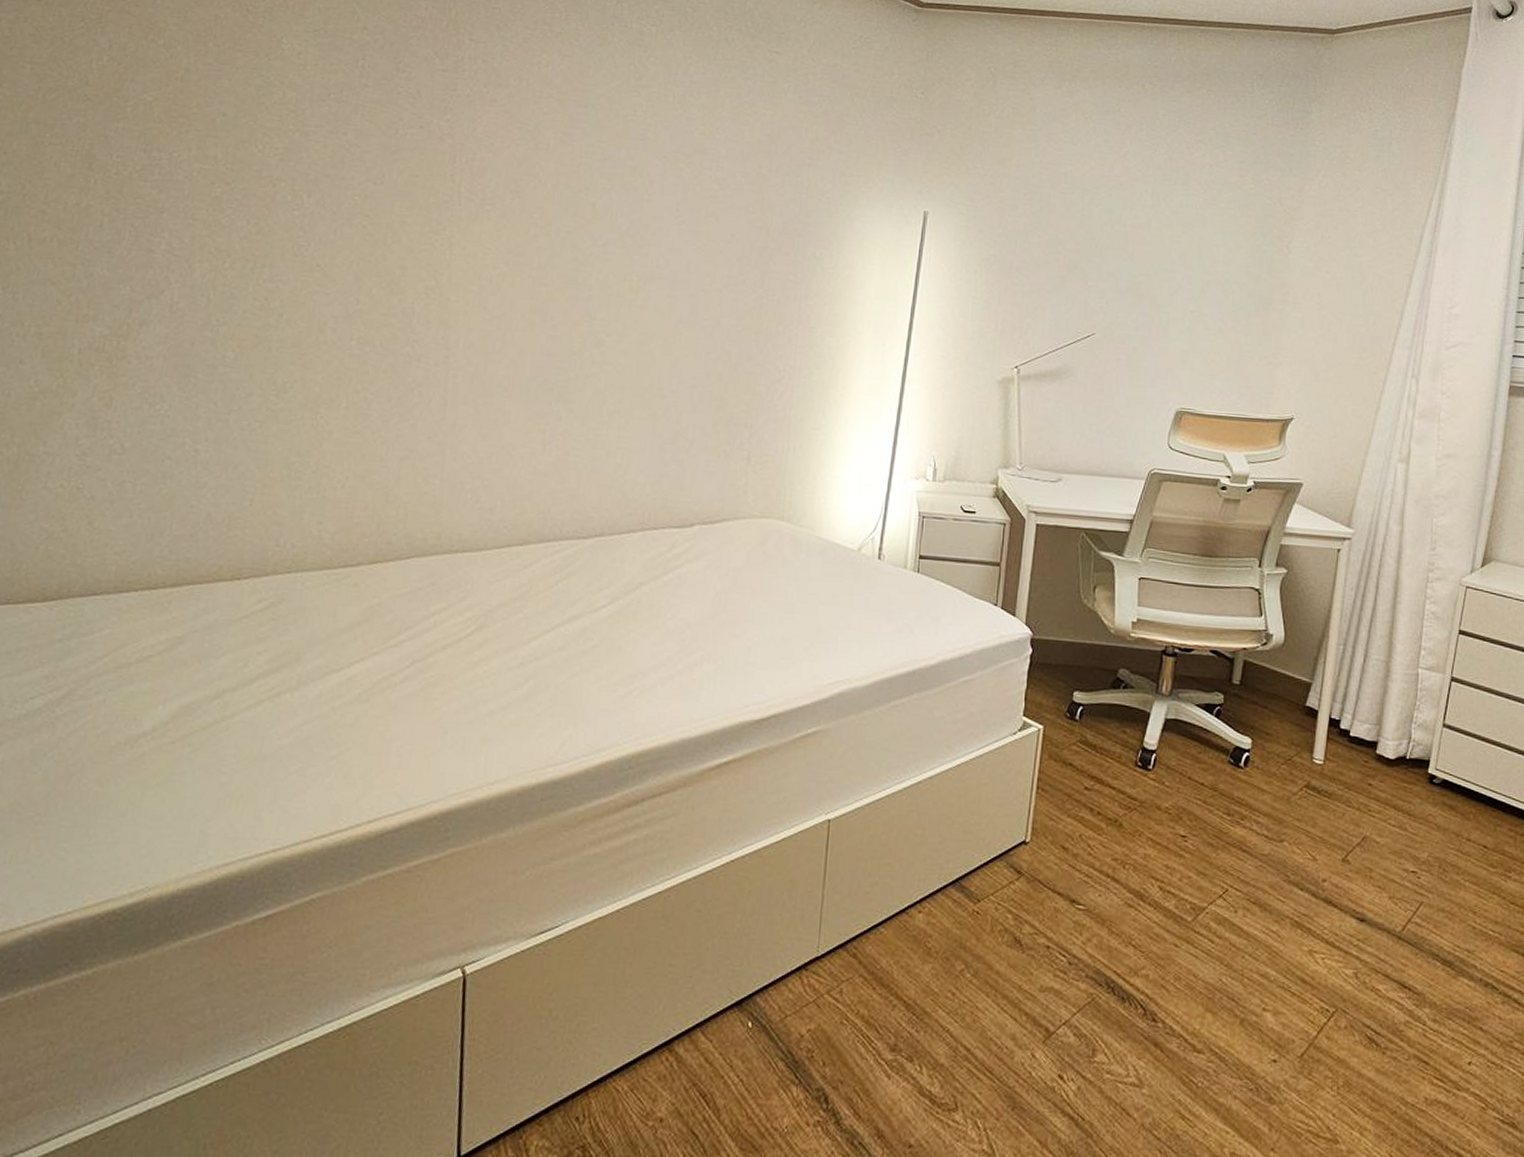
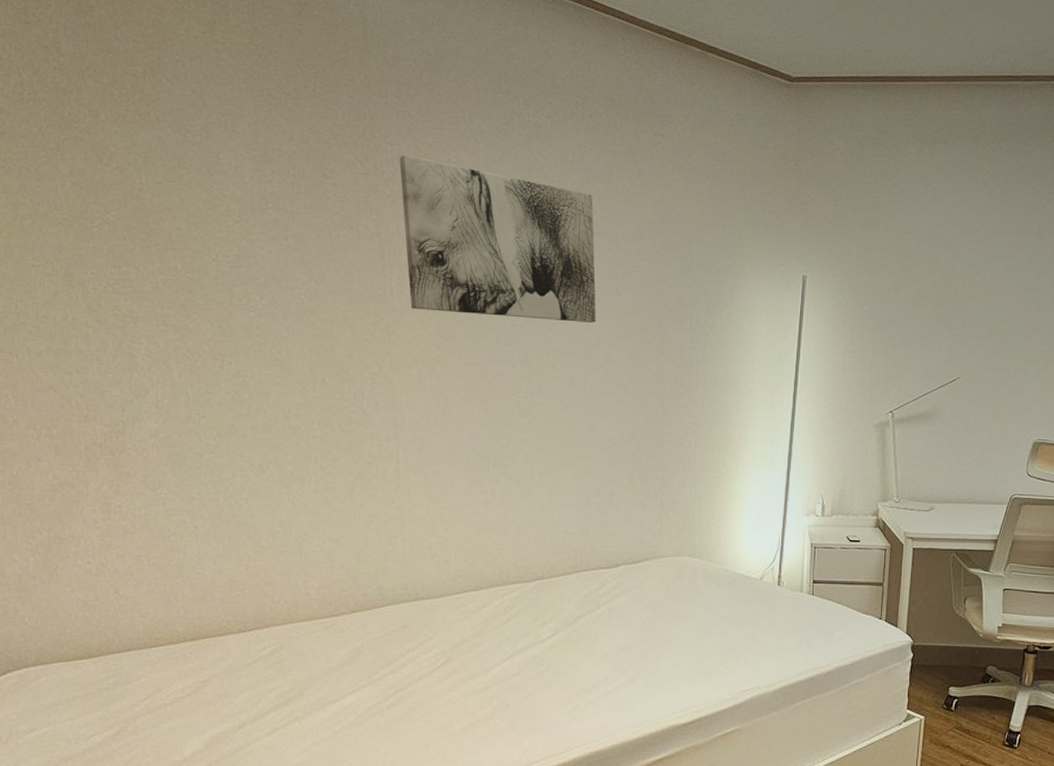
wall art: none [479,53,696,247] -> present [399,154,596,323]

